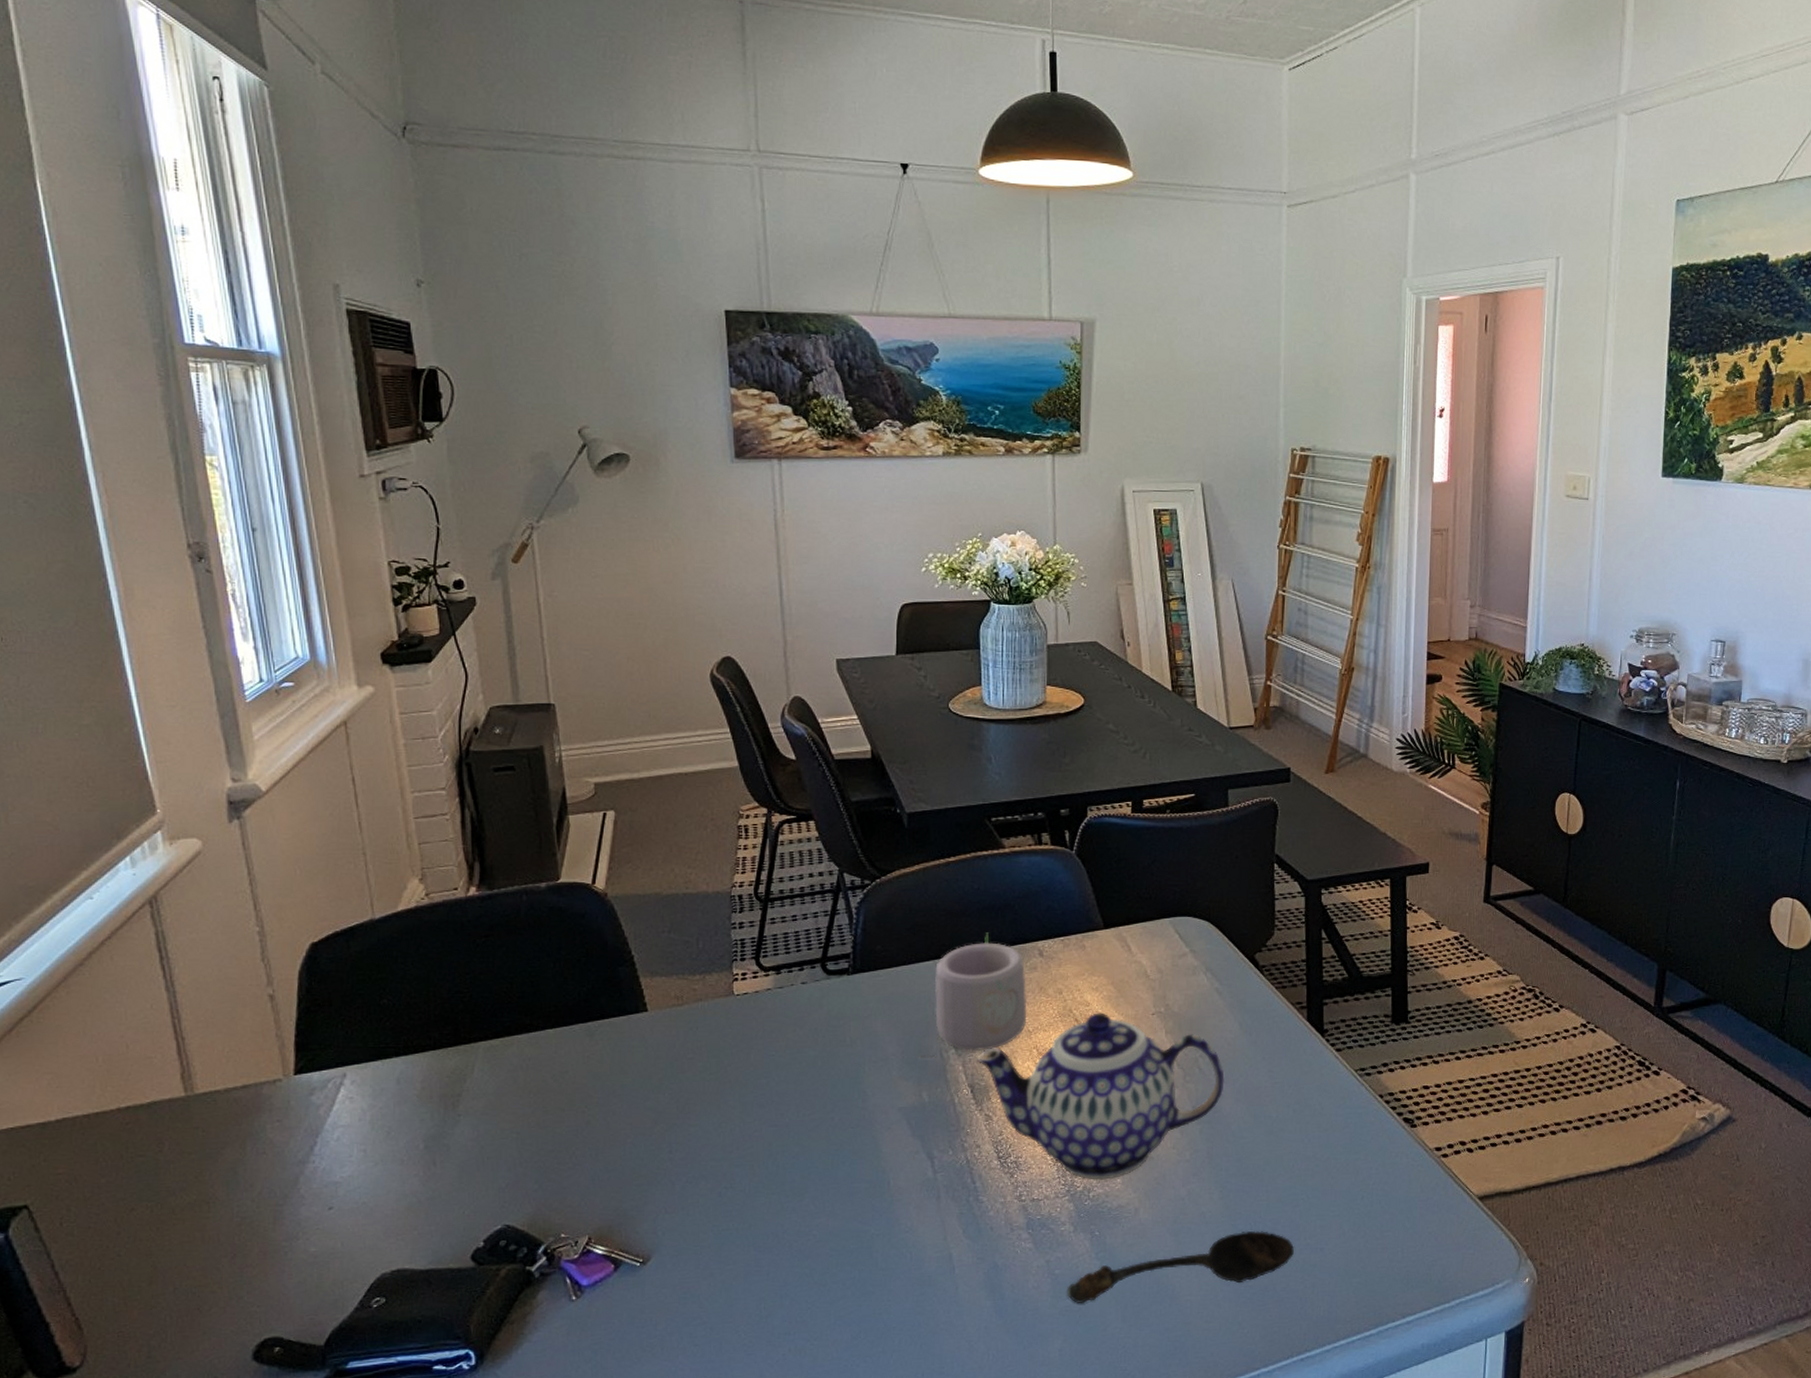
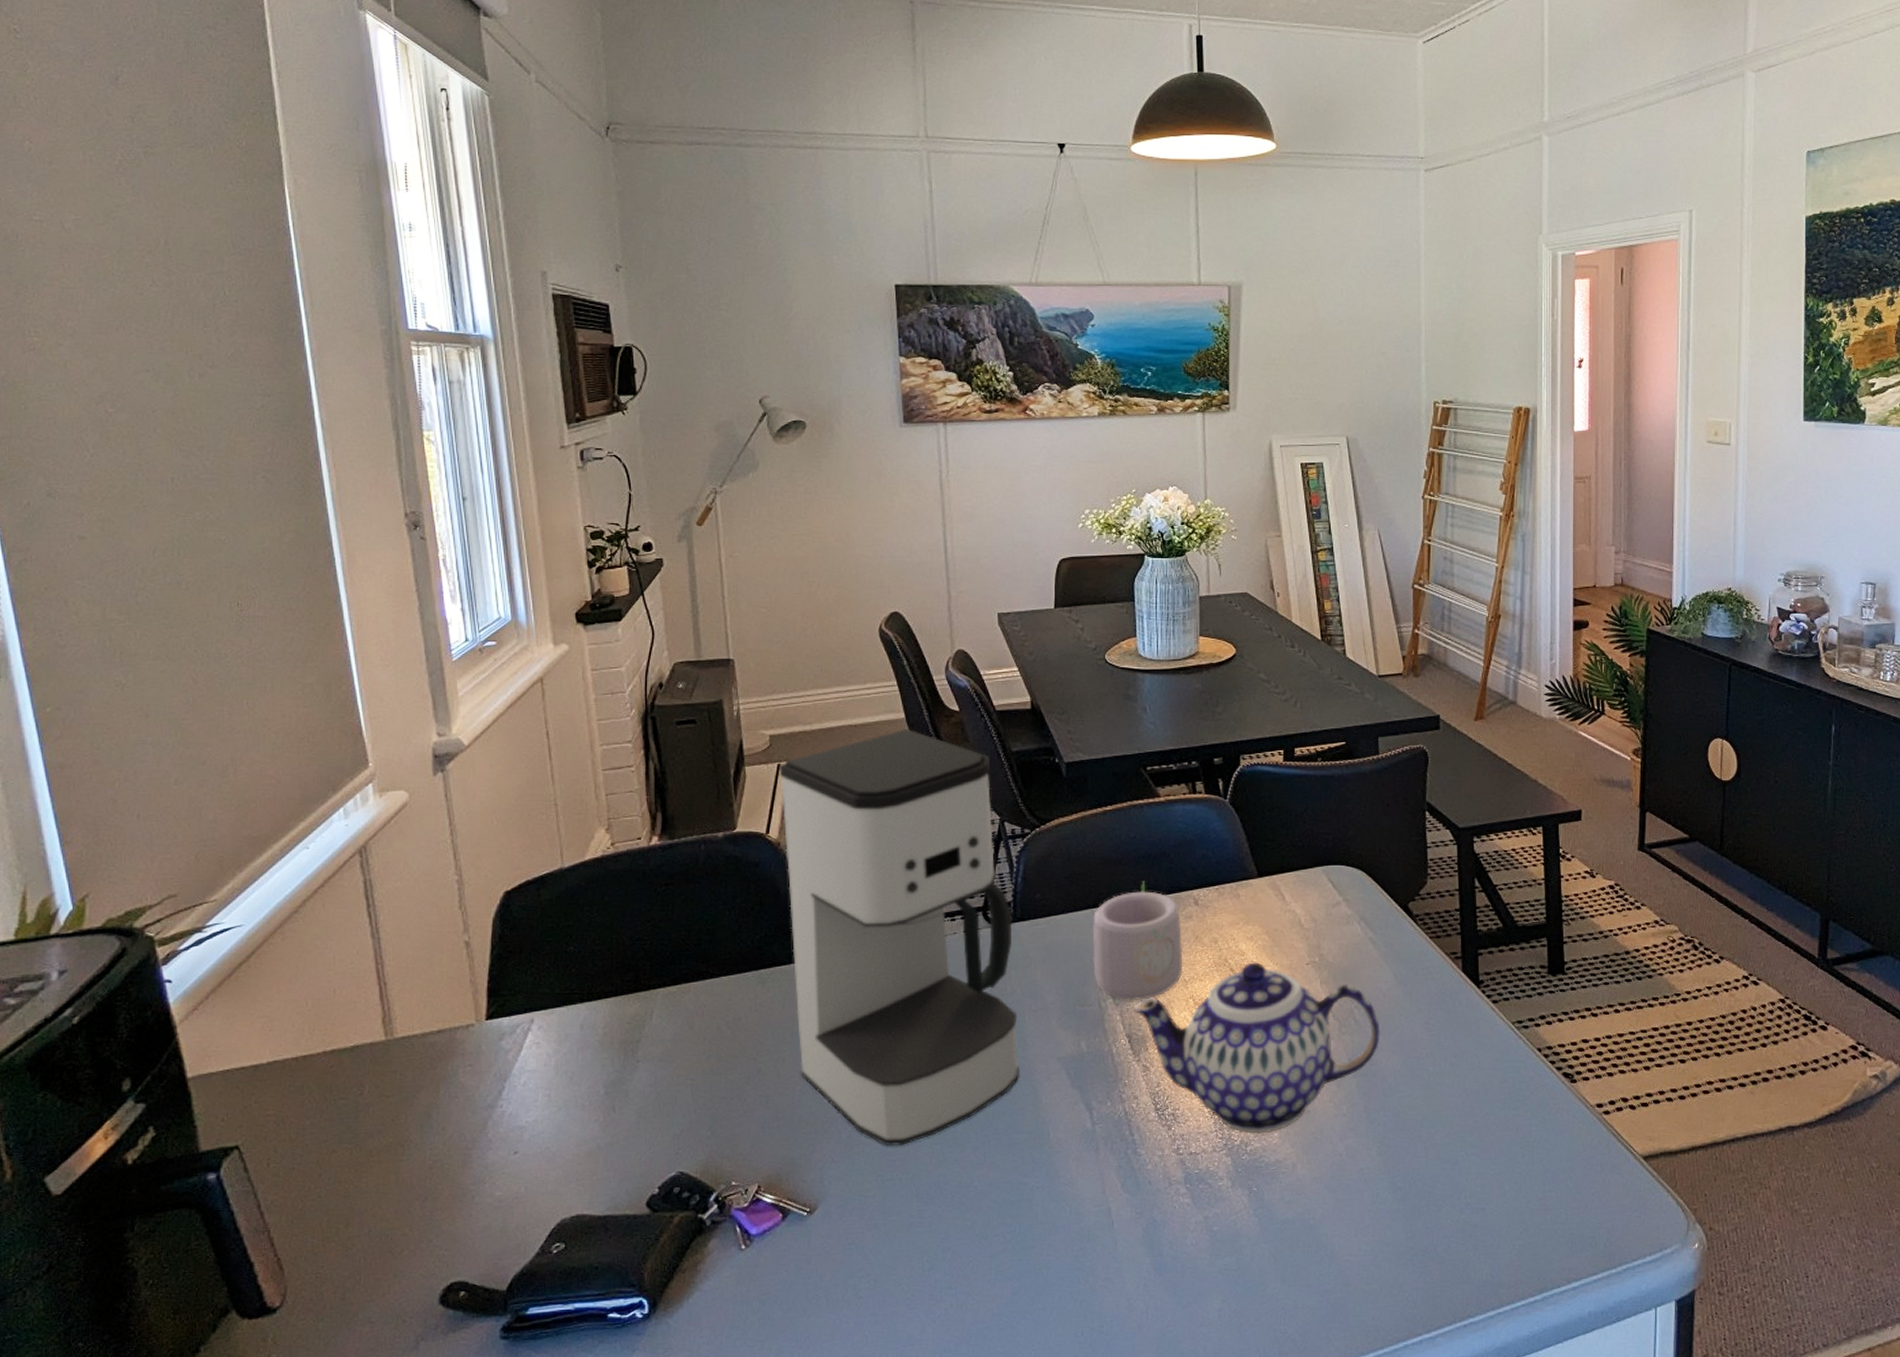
coffee maker: none [605,778,860,1196] -> present [779,729,1020,1146]
spoon: present [1067,1231,1294,1303] -> none [1225,1189,1454,1262]

